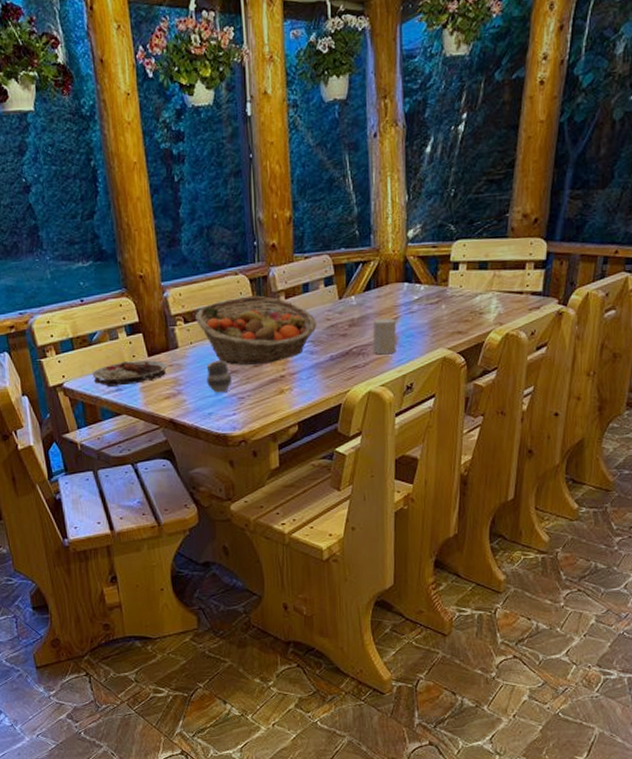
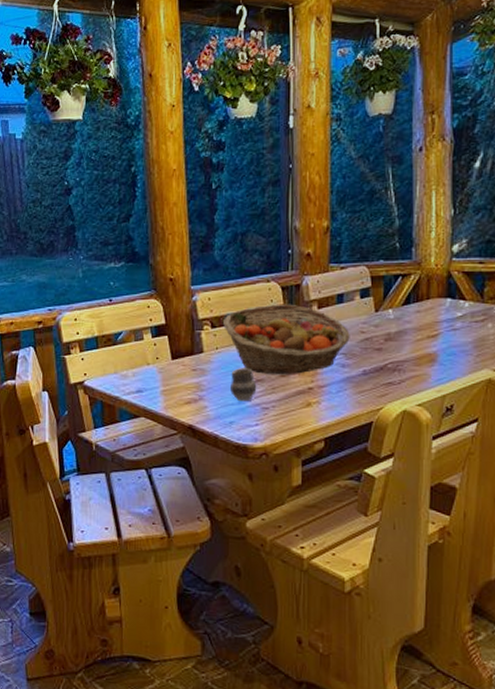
plate: present [92,360,168,387] -> none [114,363,191,388]
cup: present [373,318,396,355] -> none [410,335,436,373]

